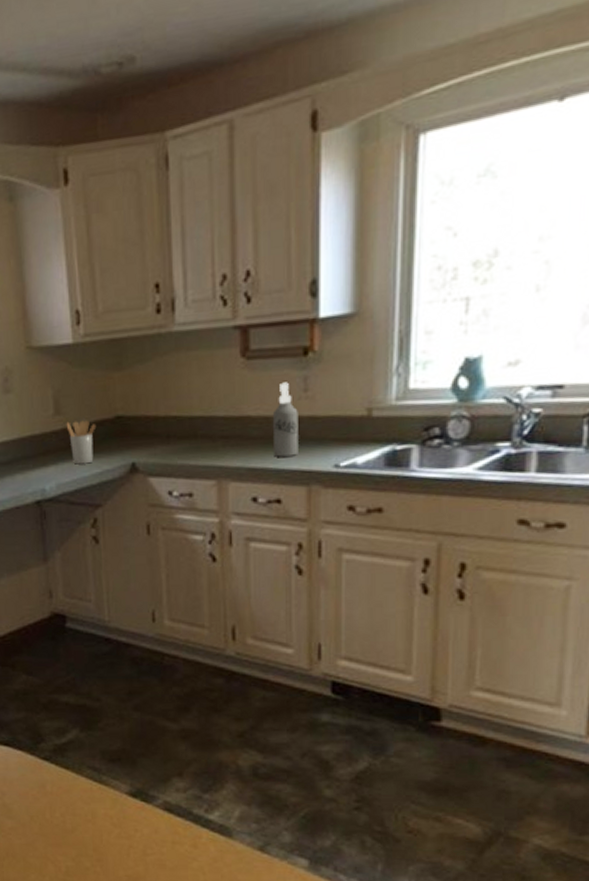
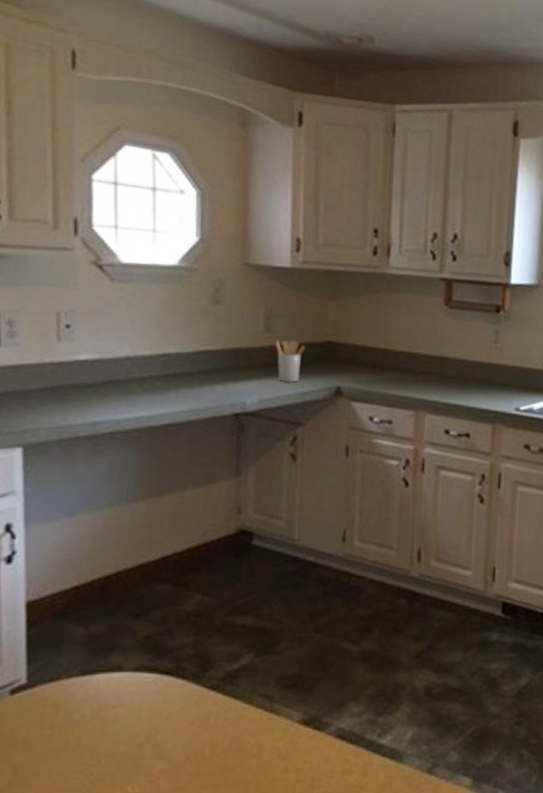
spray bottle: present [272,382,298,457] -> none [466,332,489,397]

